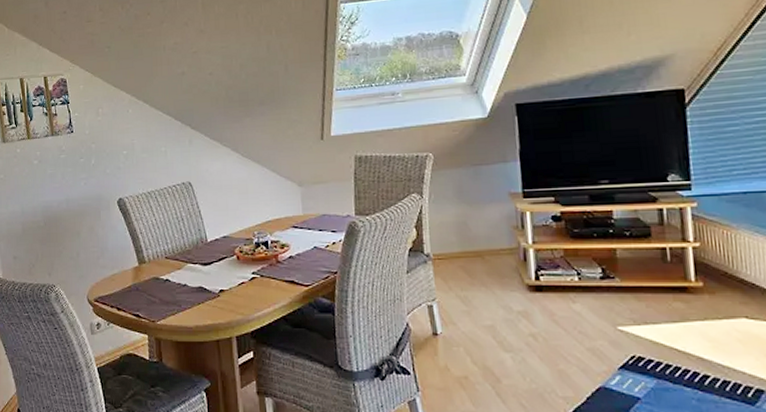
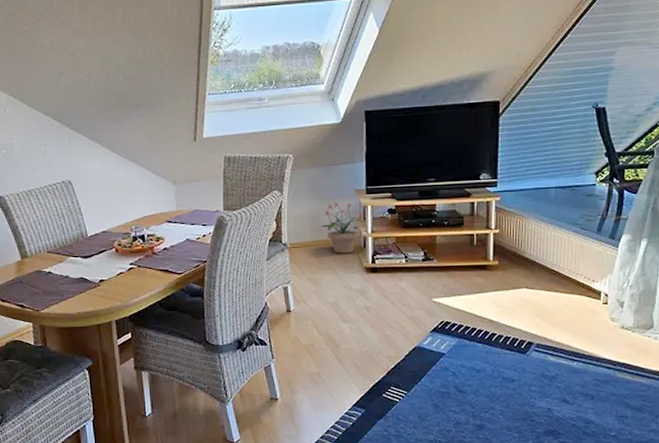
potted plant: none [467,207,523,268] -> present [319,202,365,254]

